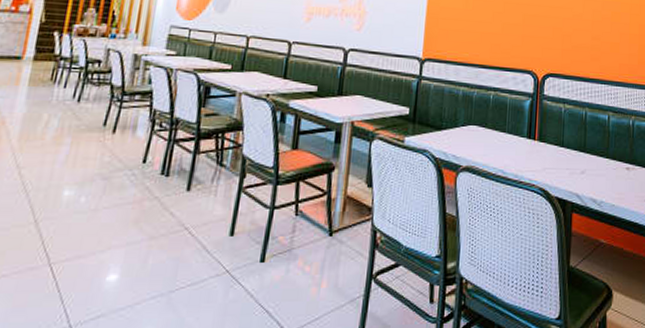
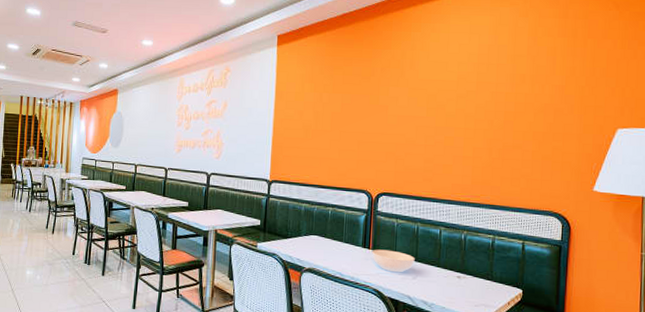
bowl: none [538,140,583,167] -> present [372,249,415,273]

